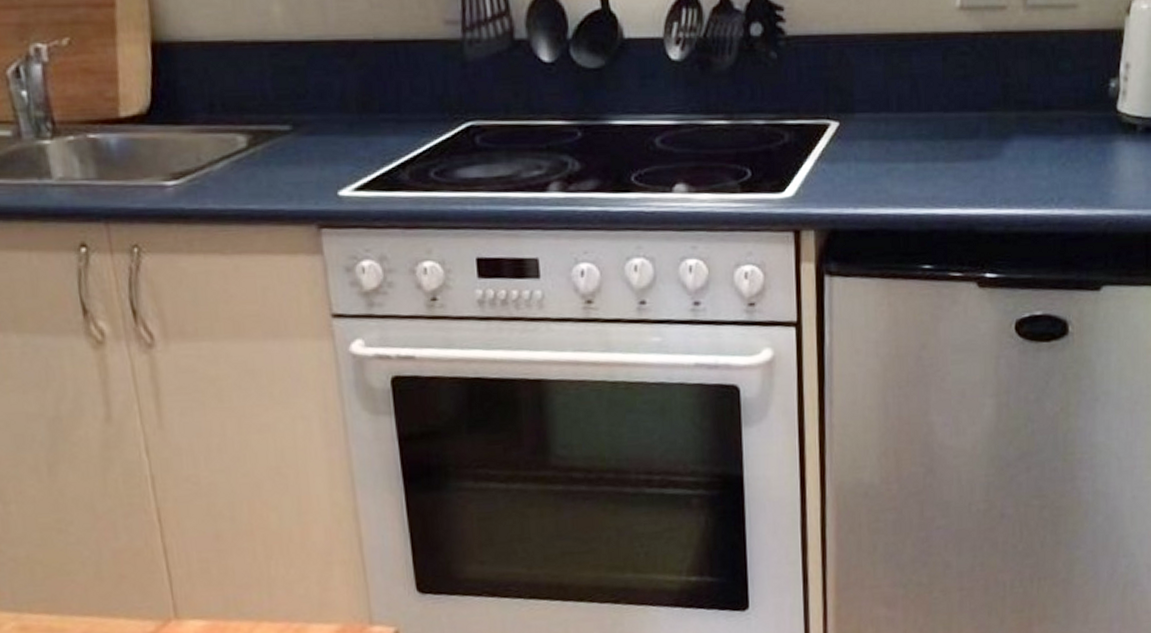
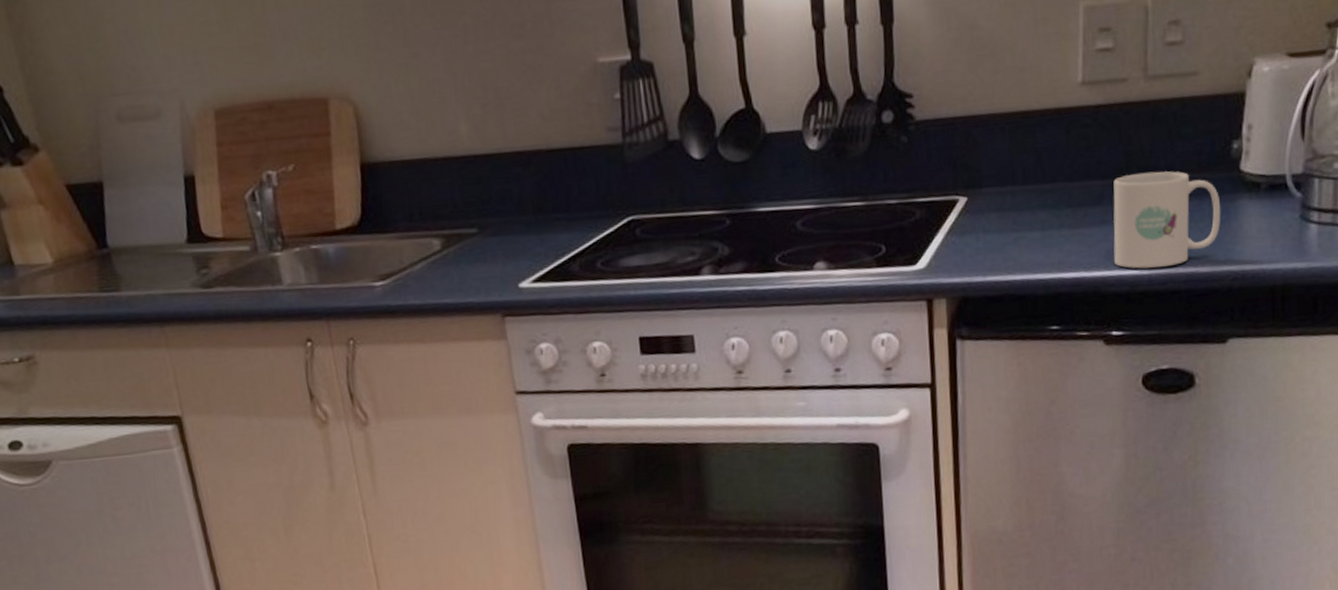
mug: none [989,106,1098,208] -> present [1113,171,1221,269]

